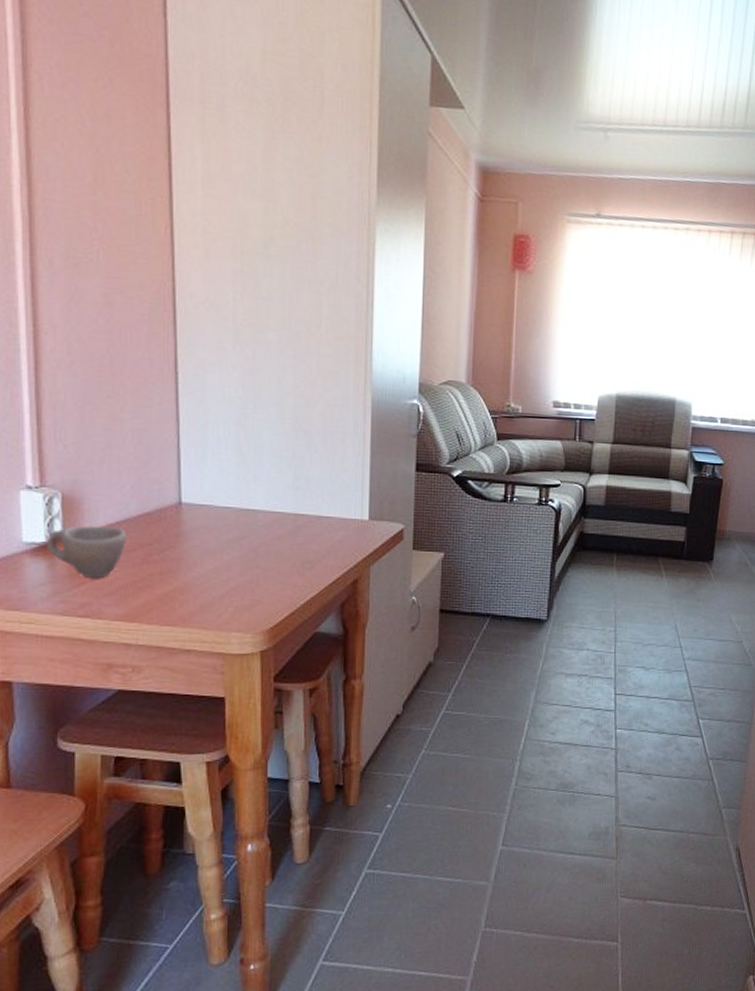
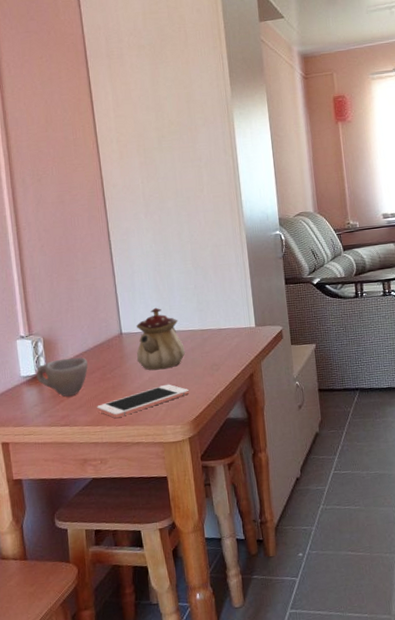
cell phone: none [134,578,269,616] -> present [97,384,190,419]
teapot: none [198,475,268,559] -> present [136,307,185,370]

